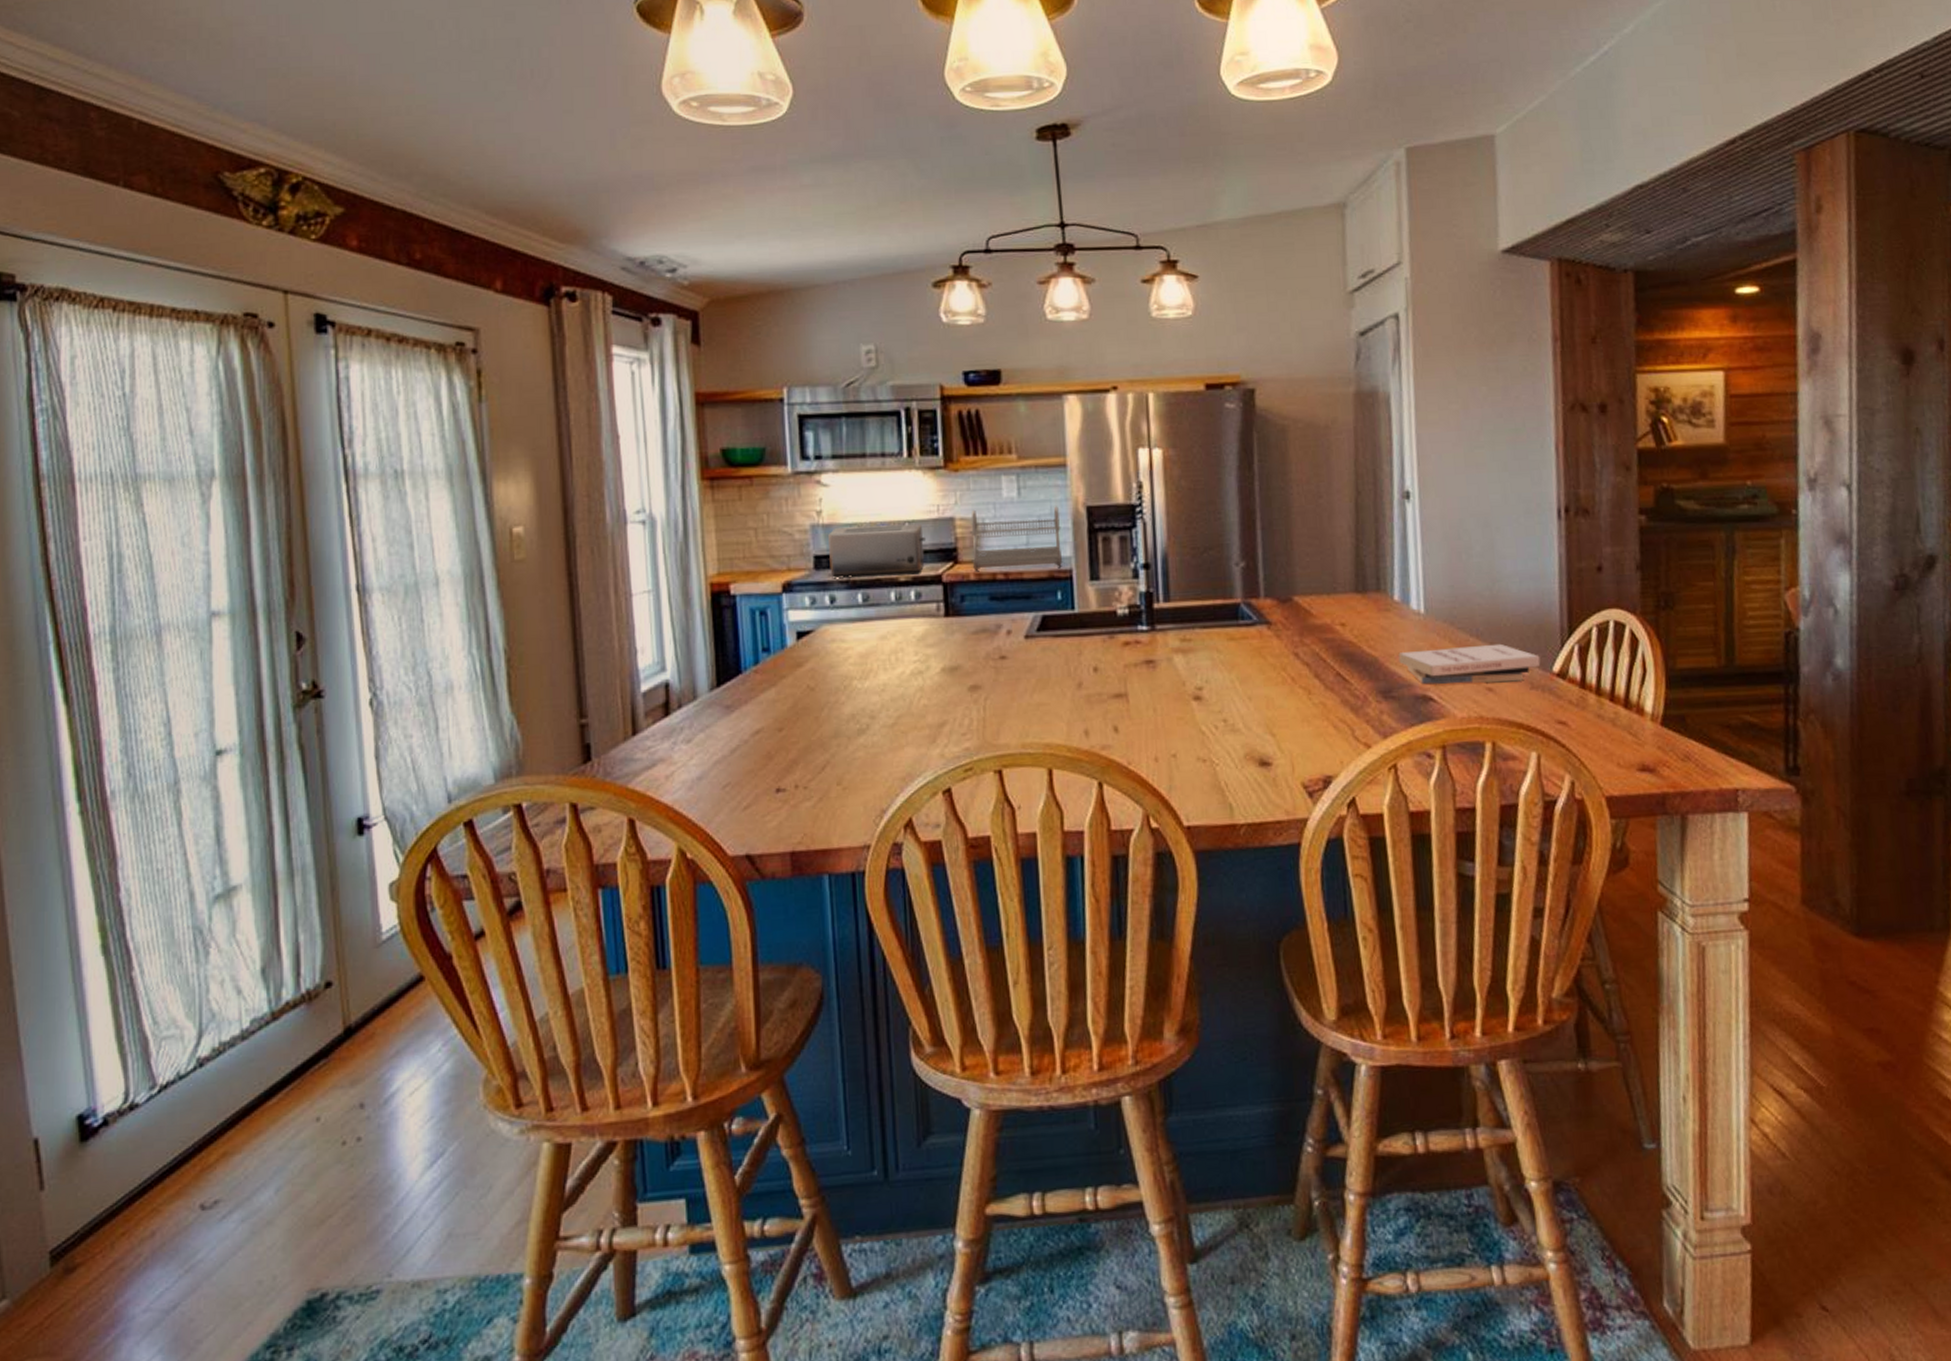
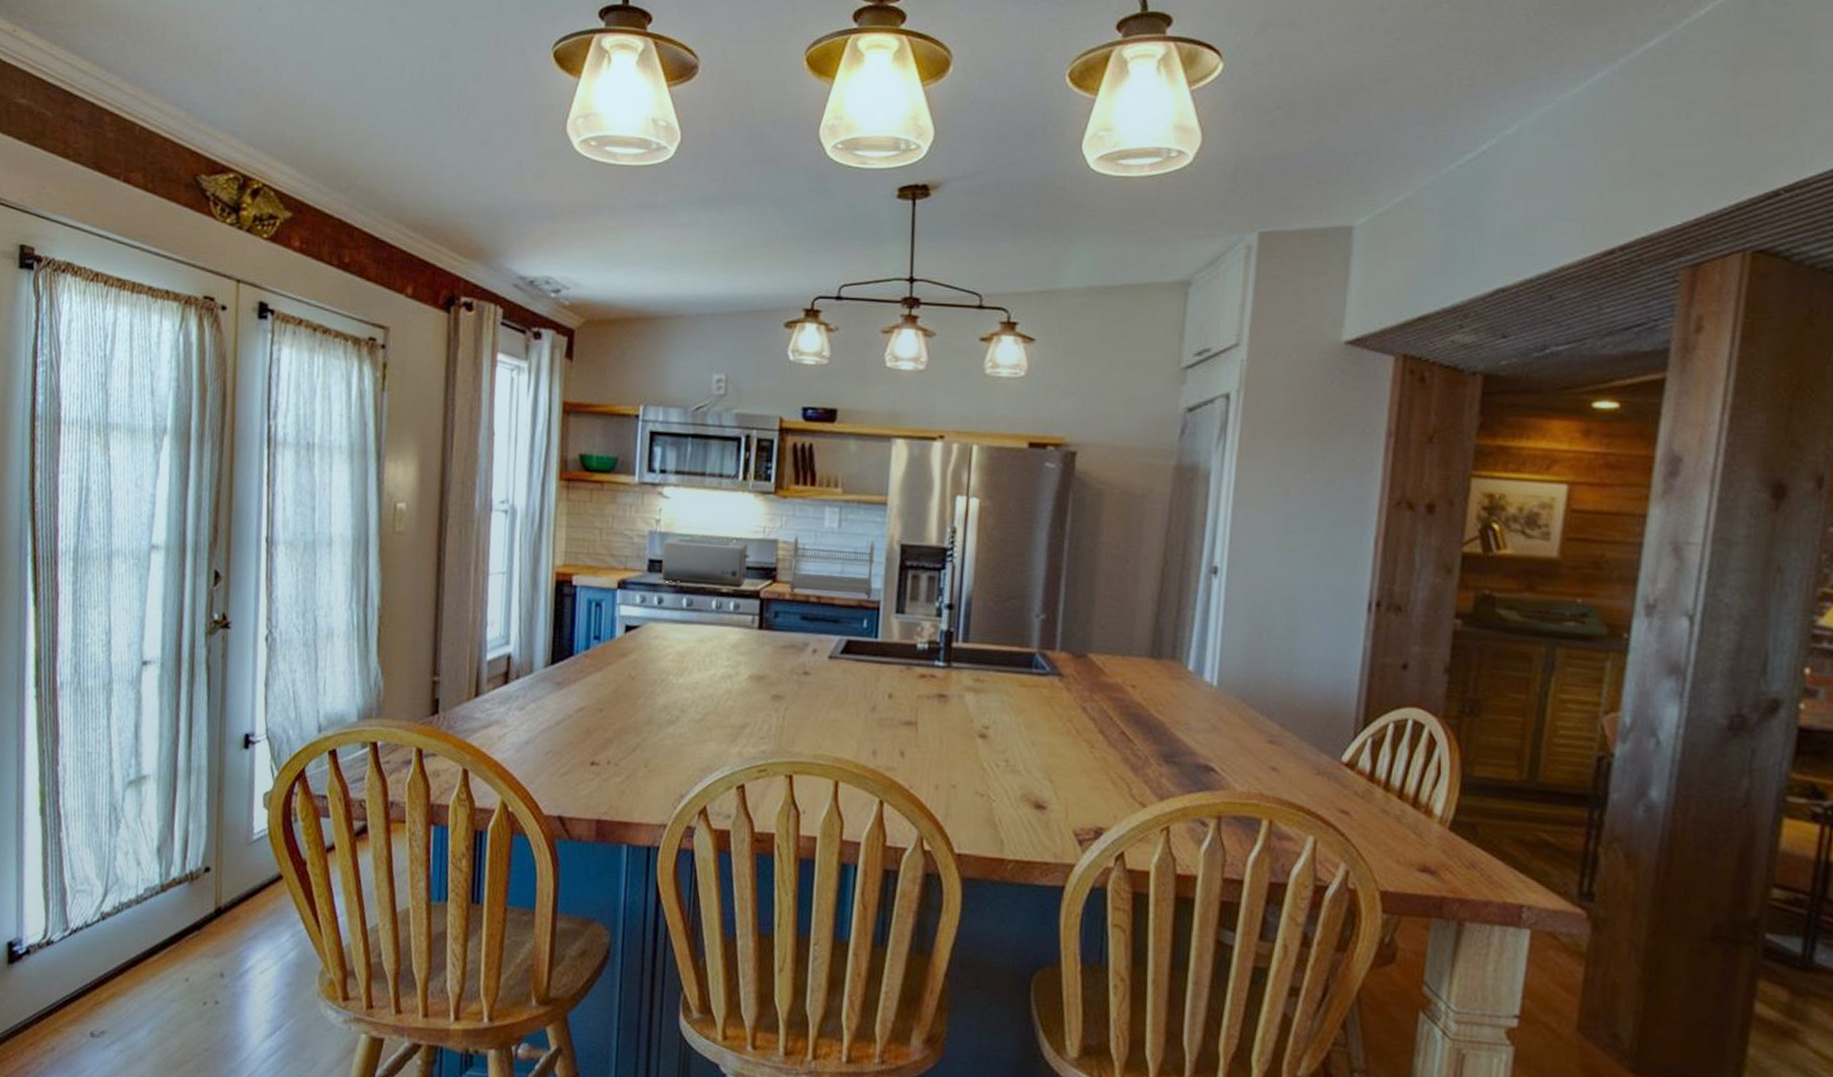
books: present [1398,643,1541,685] -> none [1185,721,1330,766]

